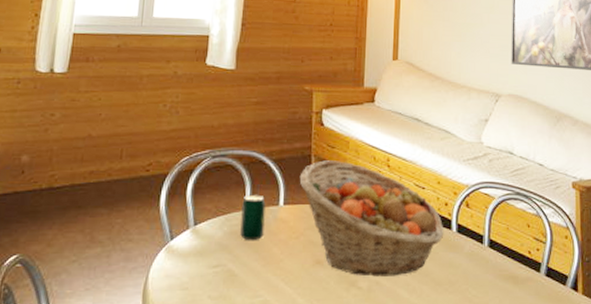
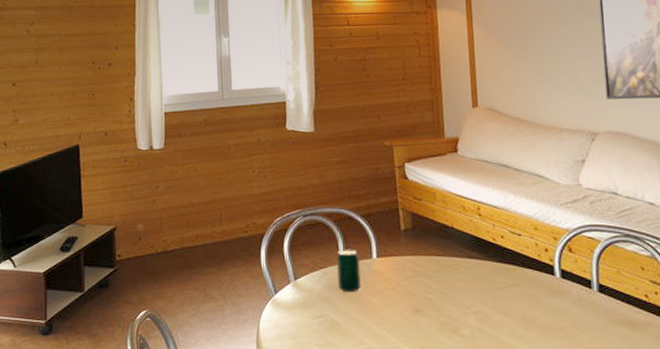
fruit basket: present [299,160,444,277] -> none [389,212,547,324]

